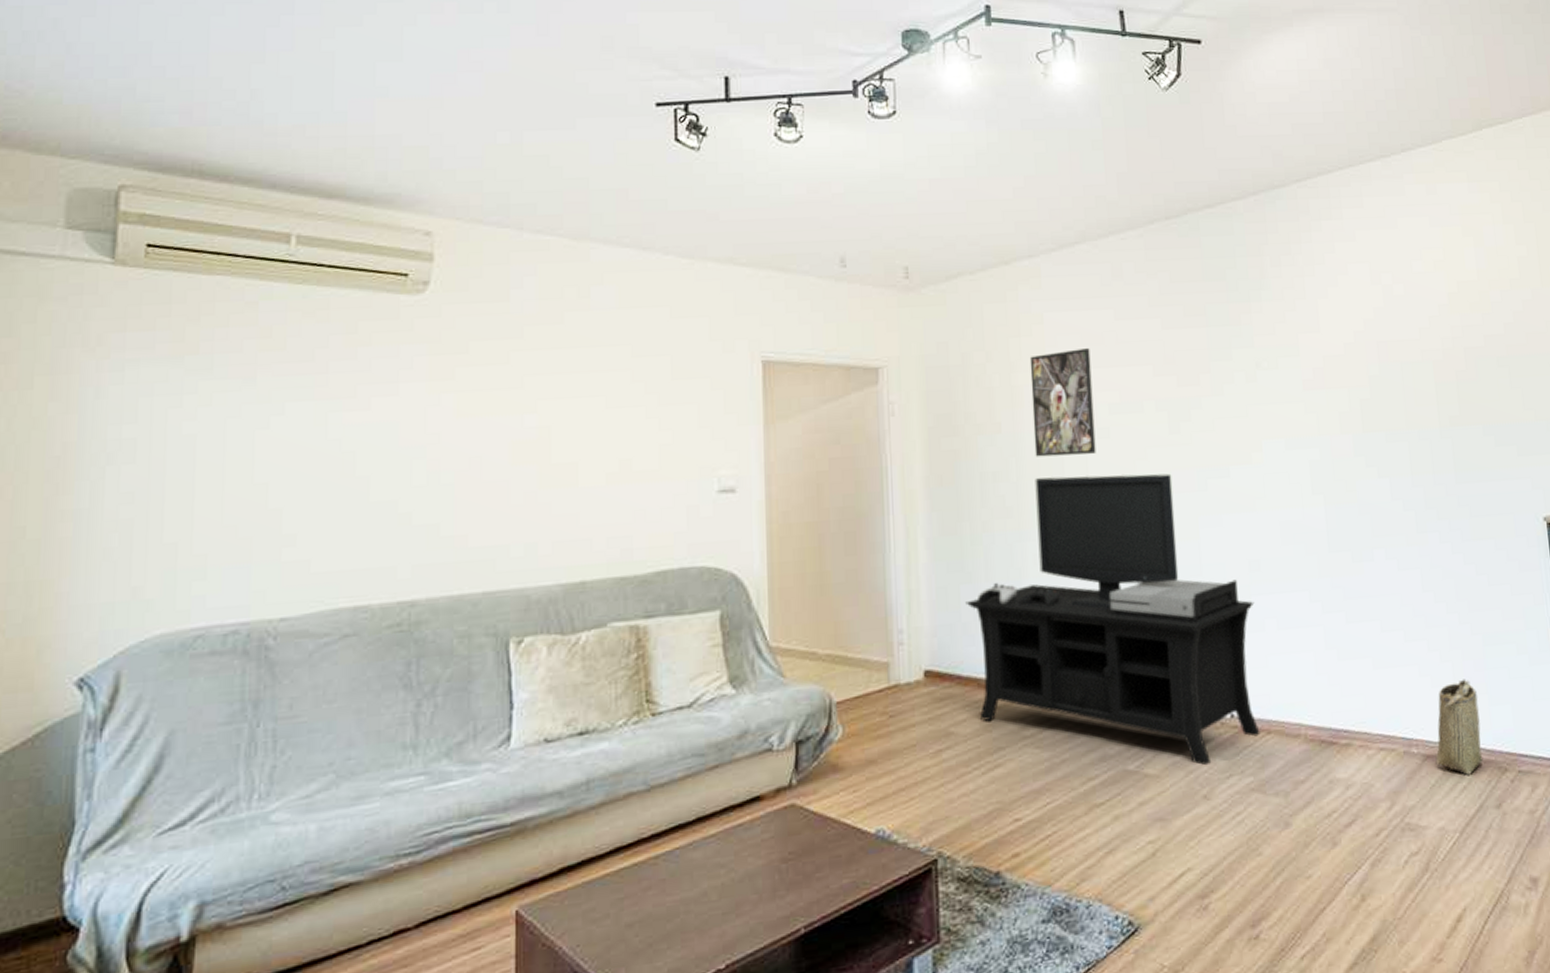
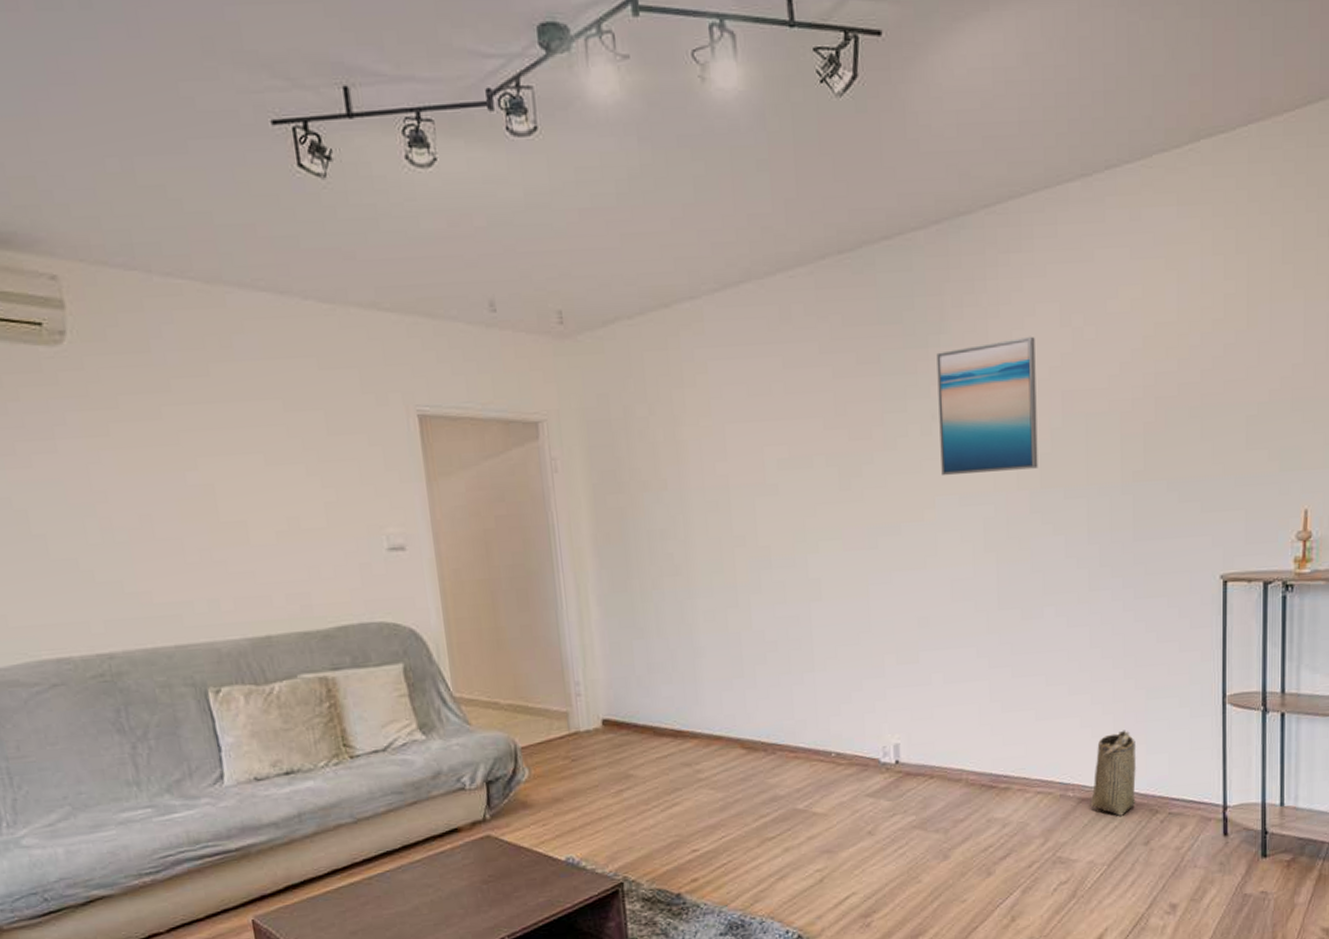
media console: present [965,473,1260,766] -> none [638,531,924,806]
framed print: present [1029,348,1096,457] -> none [694,400,765,515]
wall art: none [1258,292,1359,421] -> present [936,336,1038,476]

